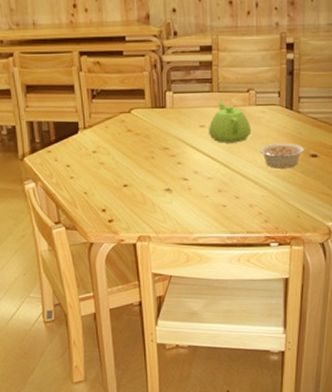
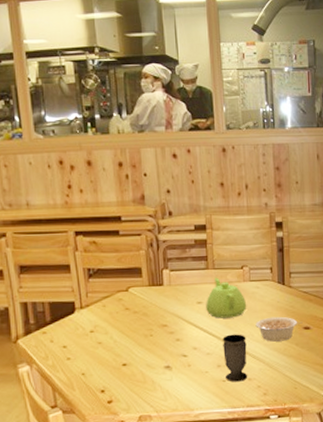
cup: none [225,159,249,208] -> present [223,334,248,382]

